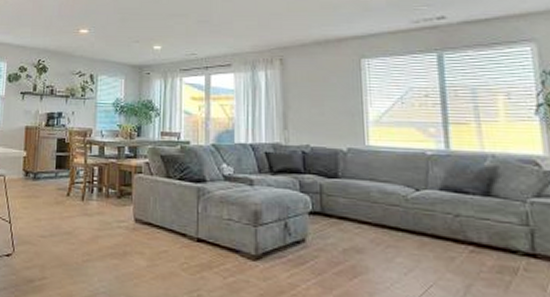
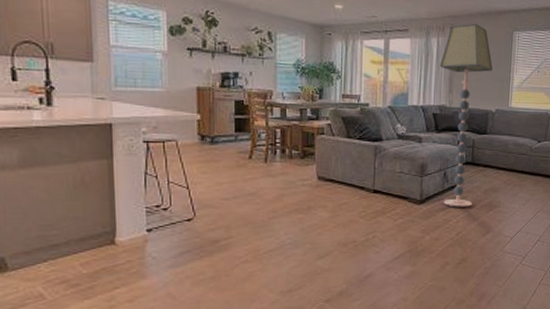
floor lamp: none [270,53,338,270] -> present [440,23,493,207]

